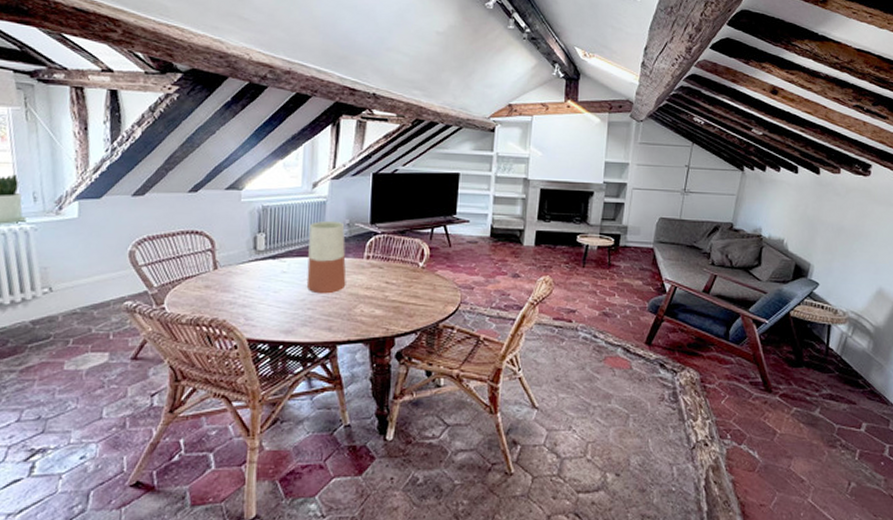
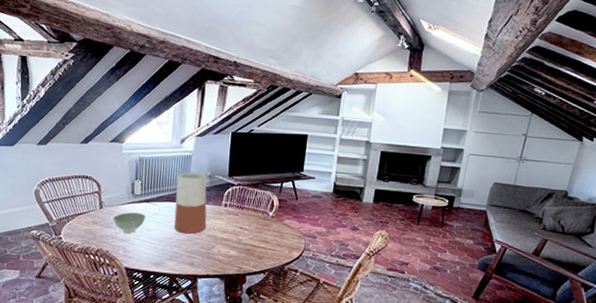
bowl: none [230,272,271,297] -> present [113,212,145,234]

